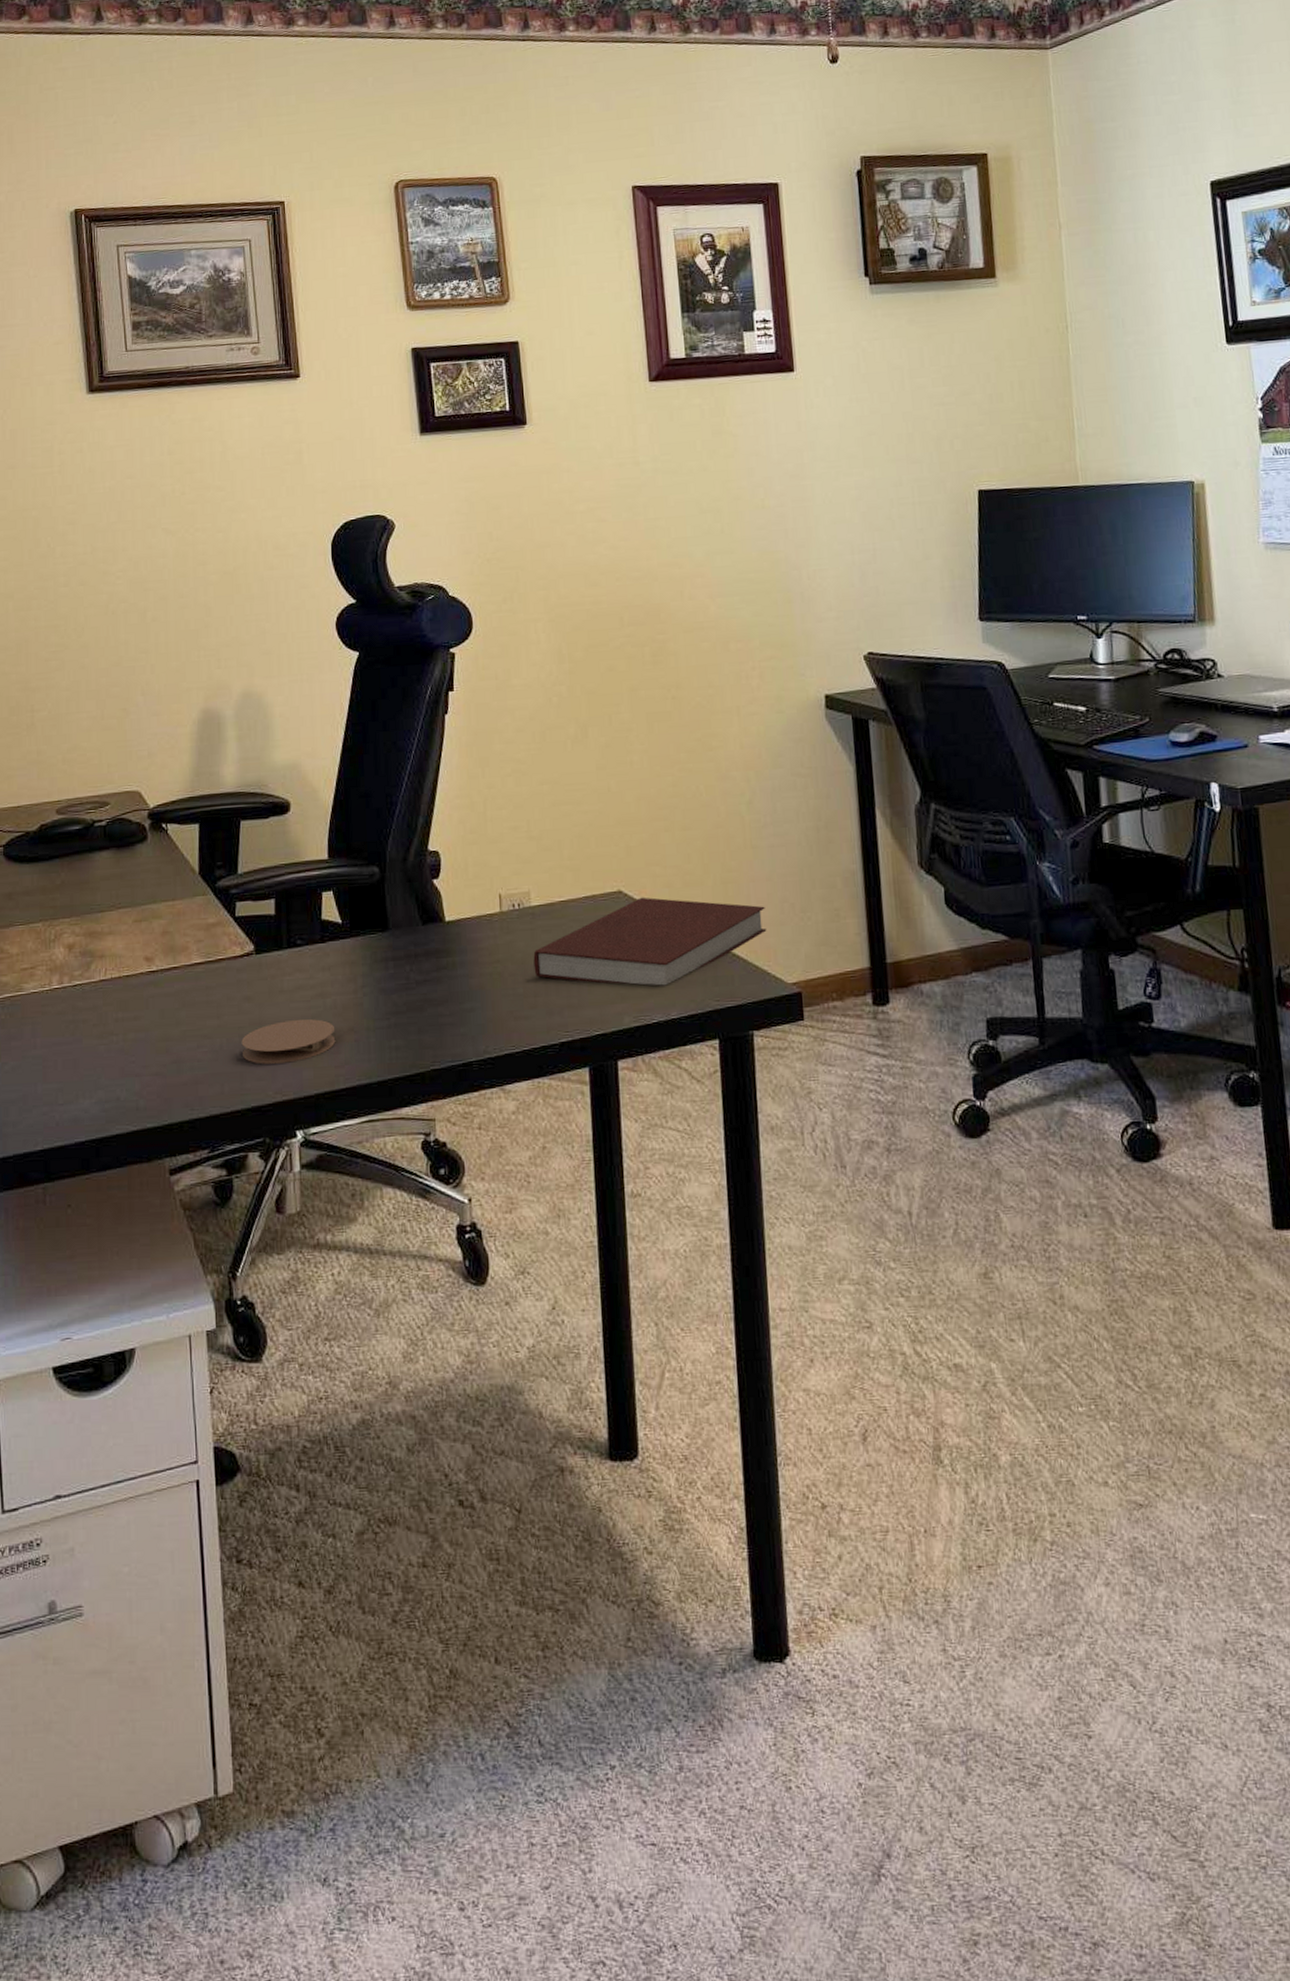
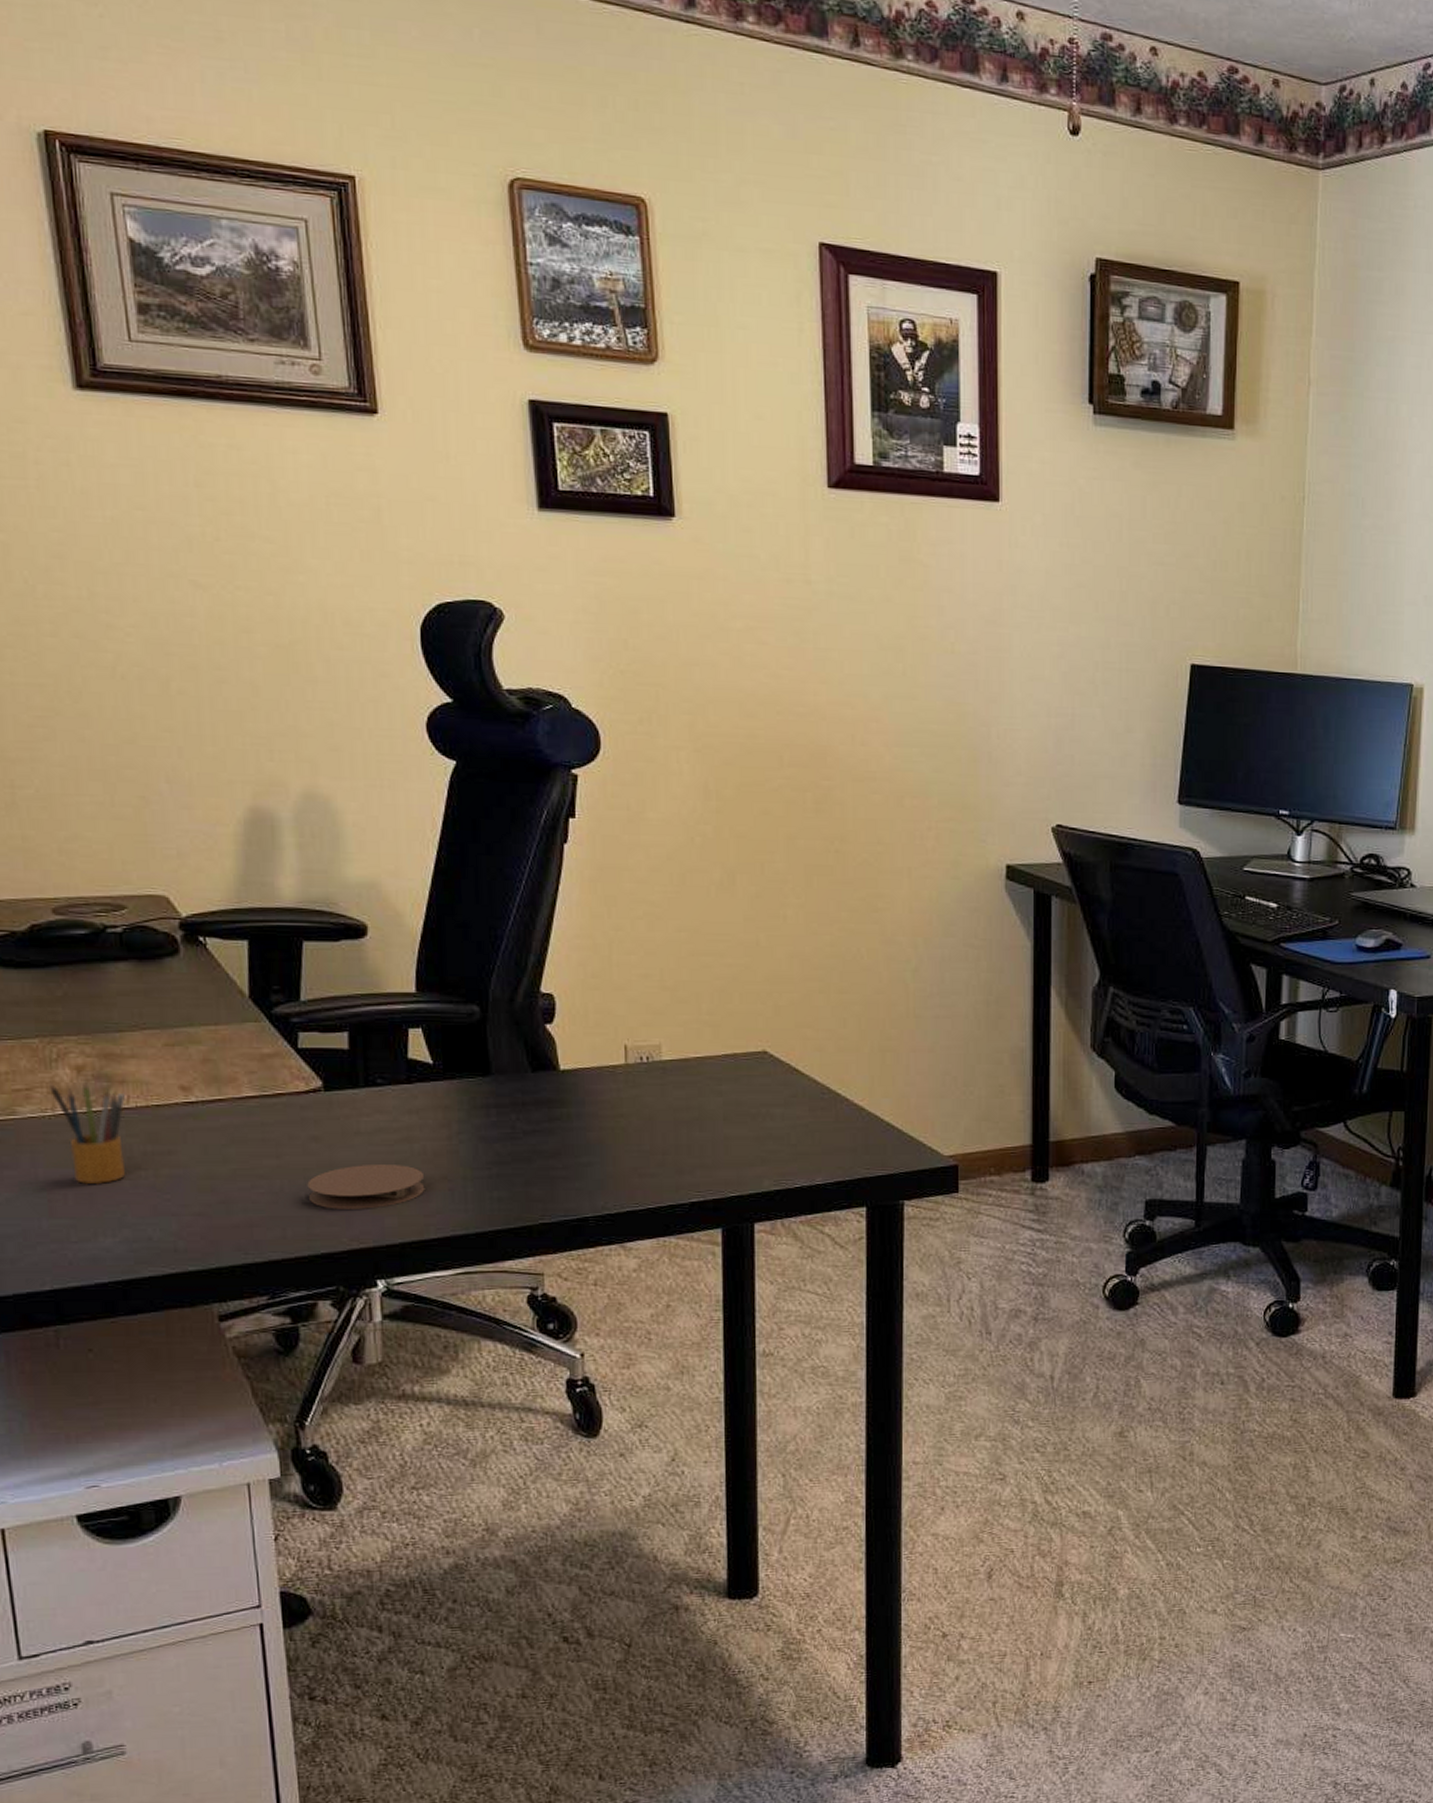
pencil box: none [47,958,103,1052] -> present [48,1081,125,1185]
notebook: present [533,897,767,986] -> none [662,1059,925,1151]

